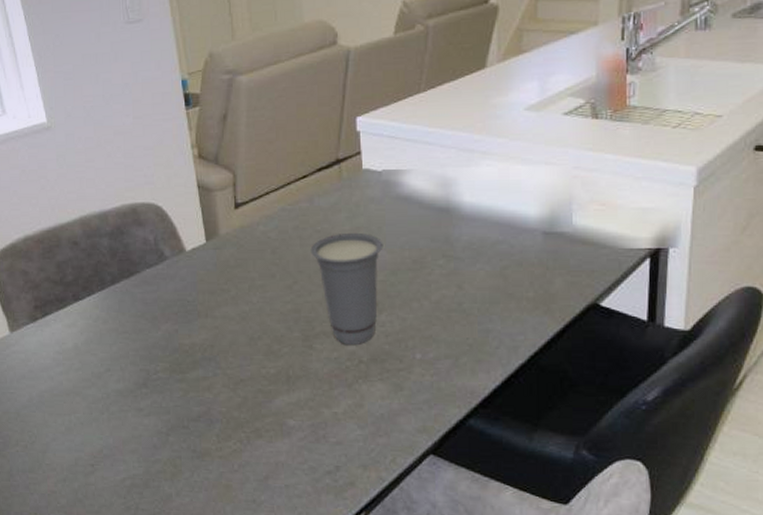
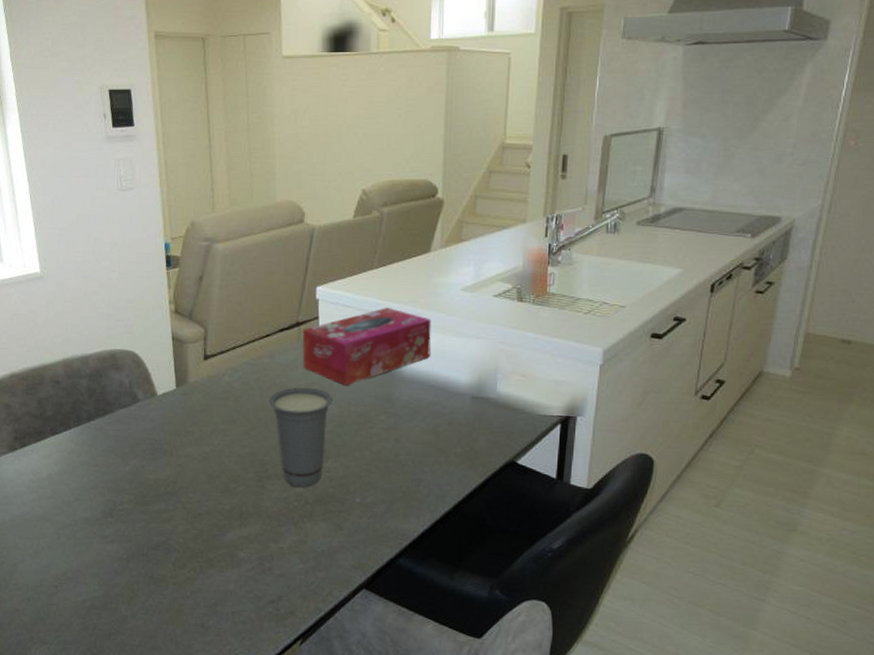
tissue box: none [343,136,492,228] -> present [302,308,432,385]

